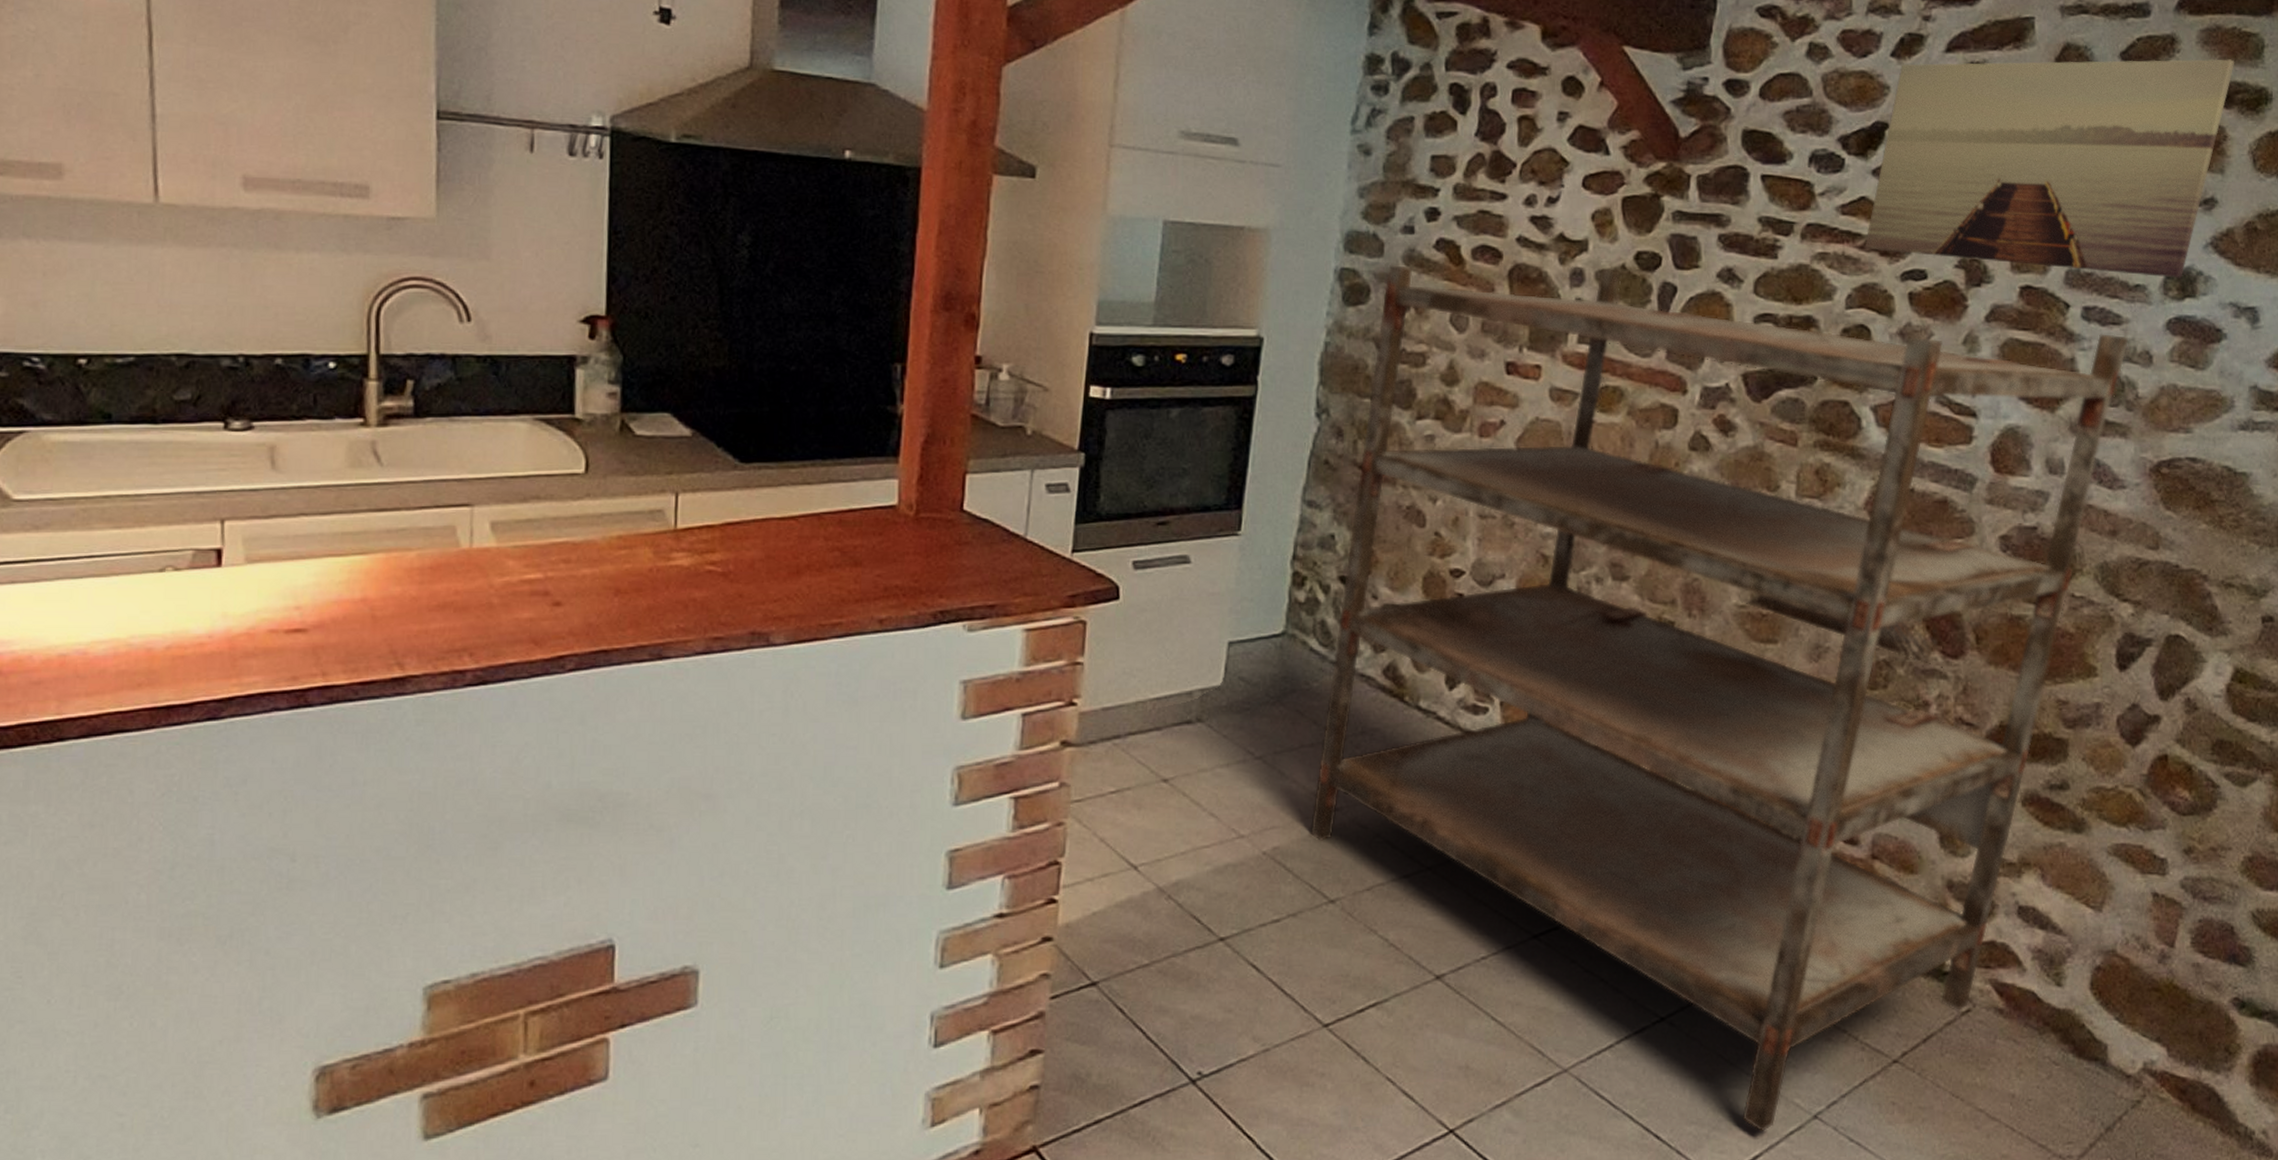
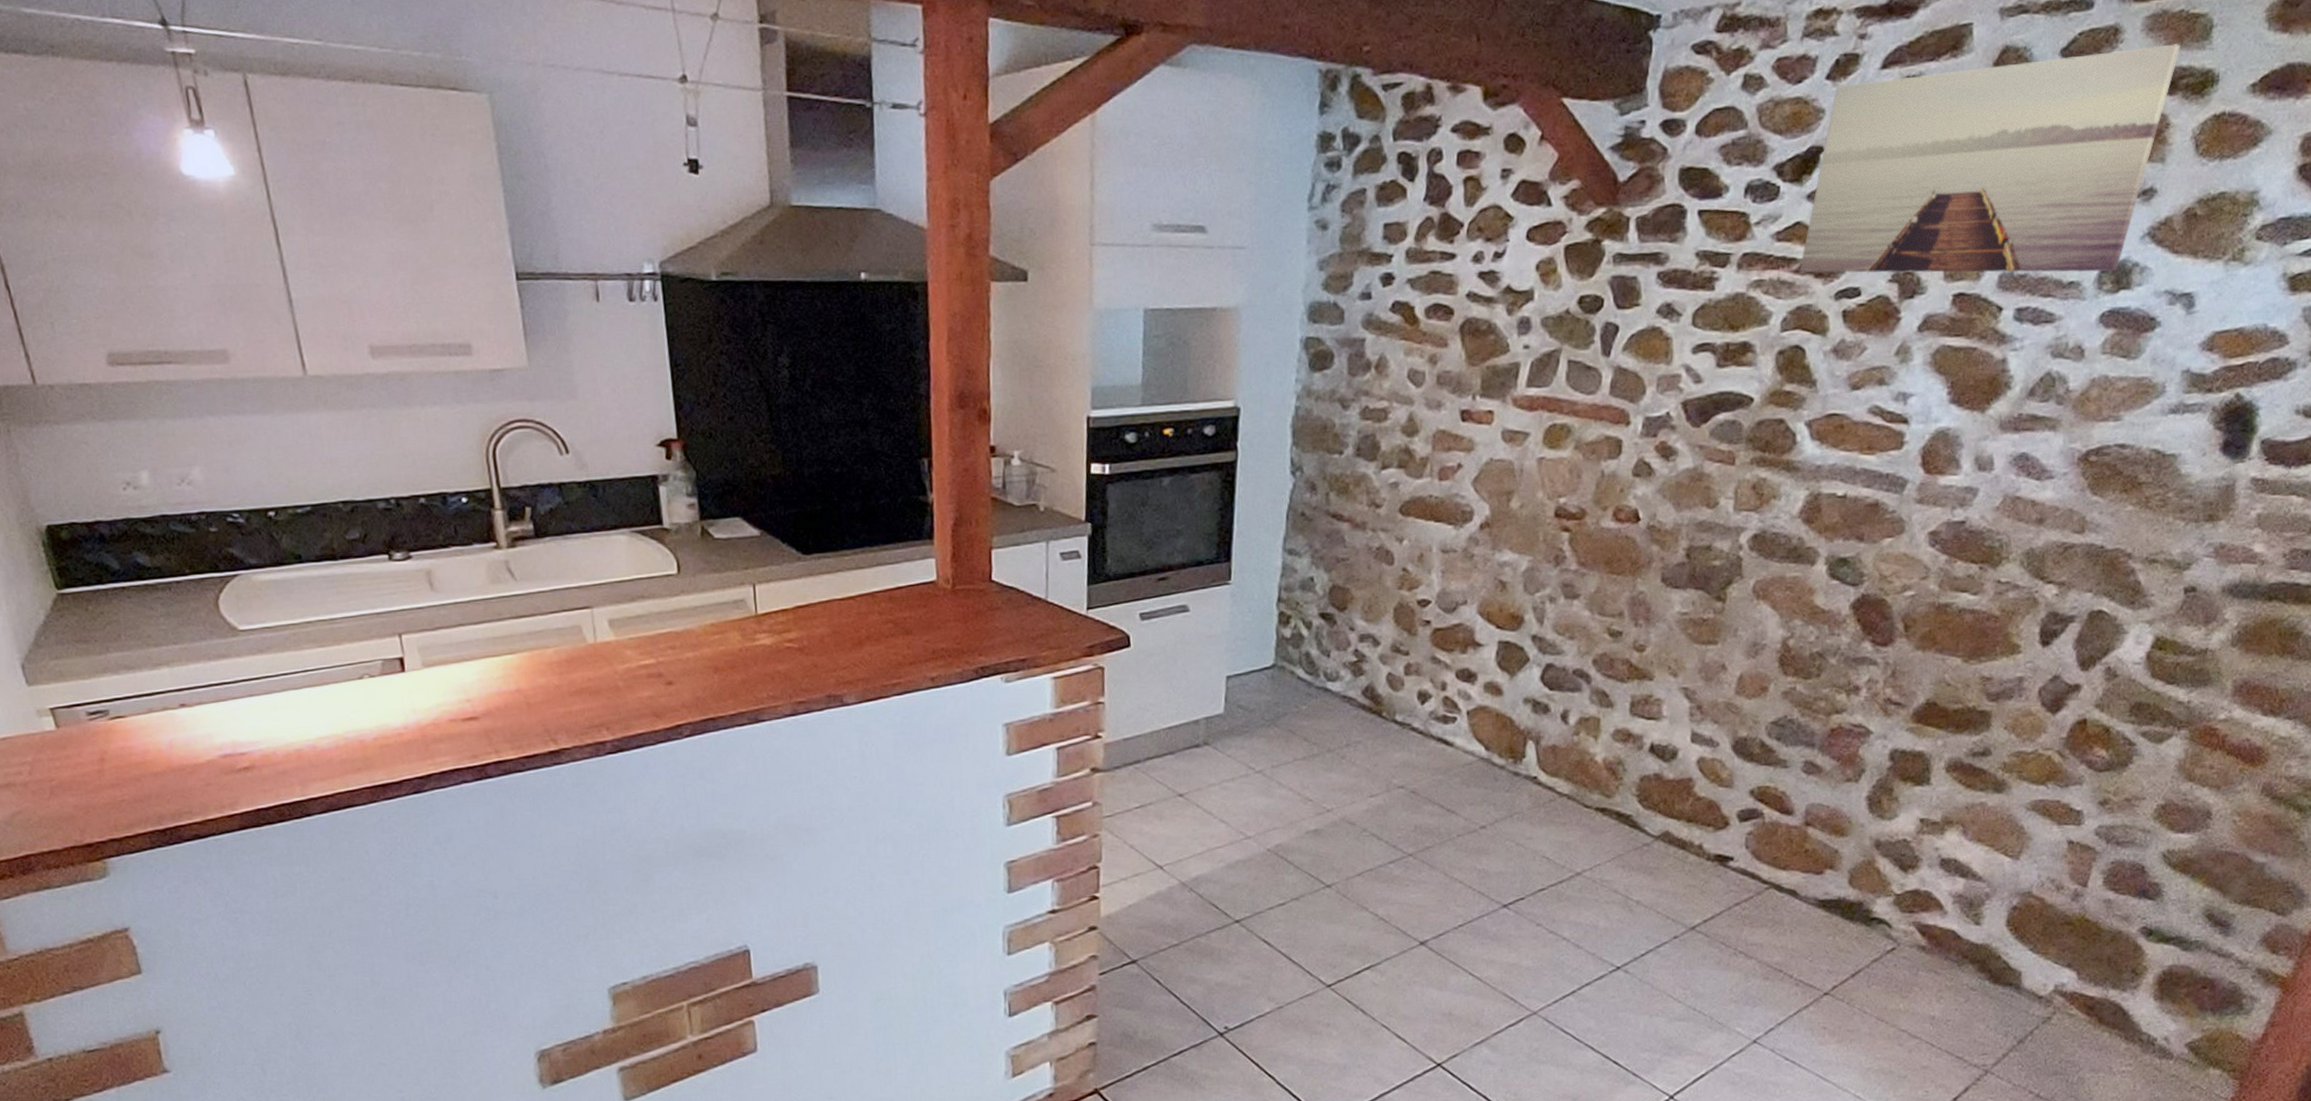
shelving unit: present [1310,264,2129,1133] -> none [1306,315,2061,1056]

